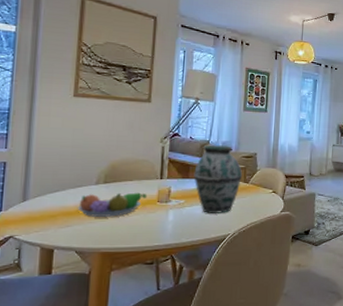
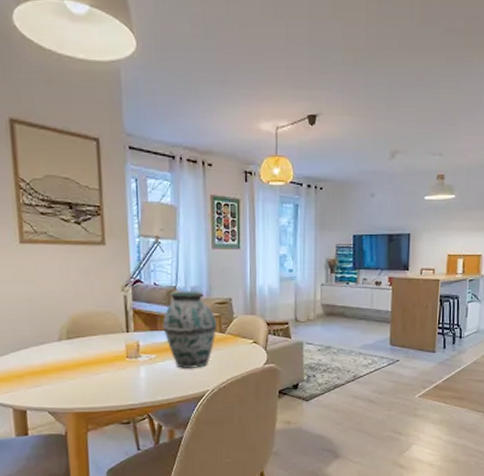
fruit bowl: present [77,192,148,217] -> none [43,348,115,376]

